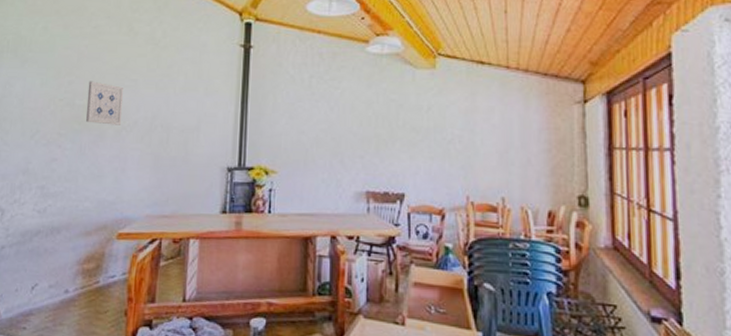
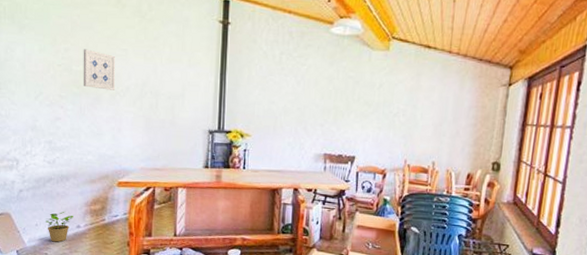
potted plant: none [28,271,62,313] -> present [46,211,74,242]

